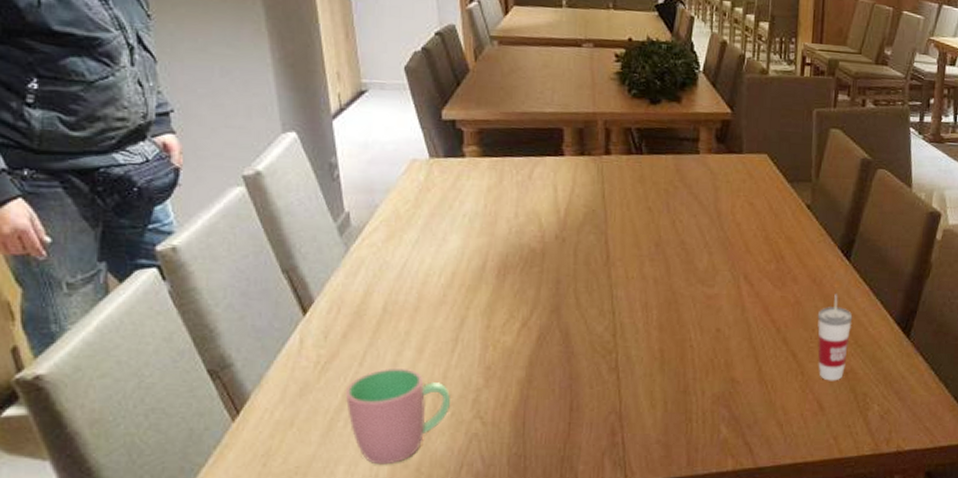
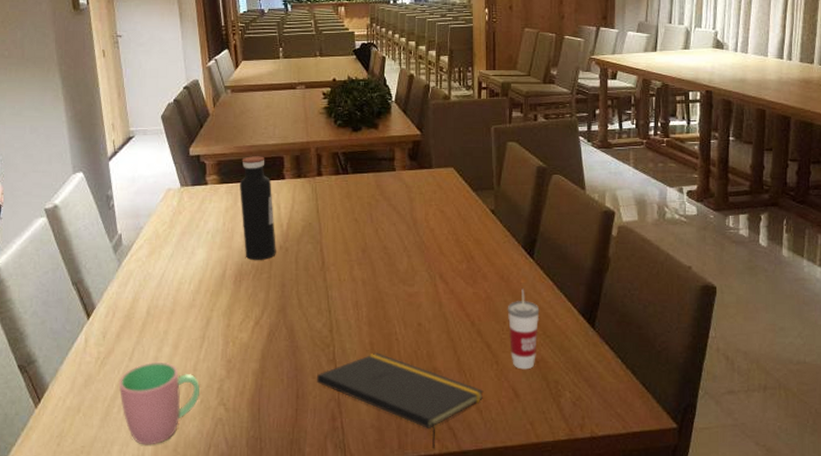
water bottle: none [506,125,551,251] -> present [240,156,276,260]
notepad: none [594,360,786,465] -> present [316,352,484,448]

